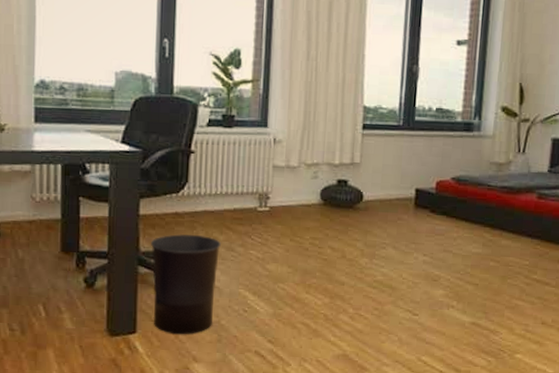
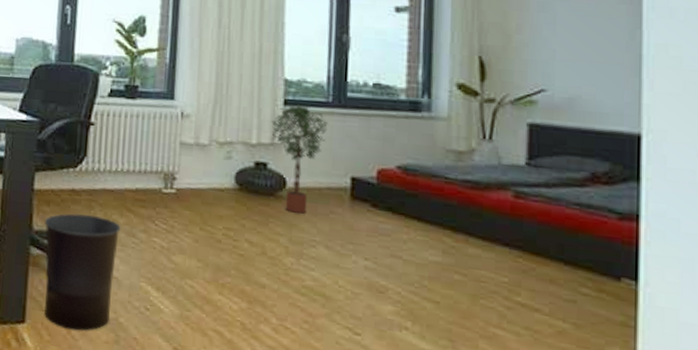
potted tree: none [352,128,399,221] -> present [272,104,328,214]

